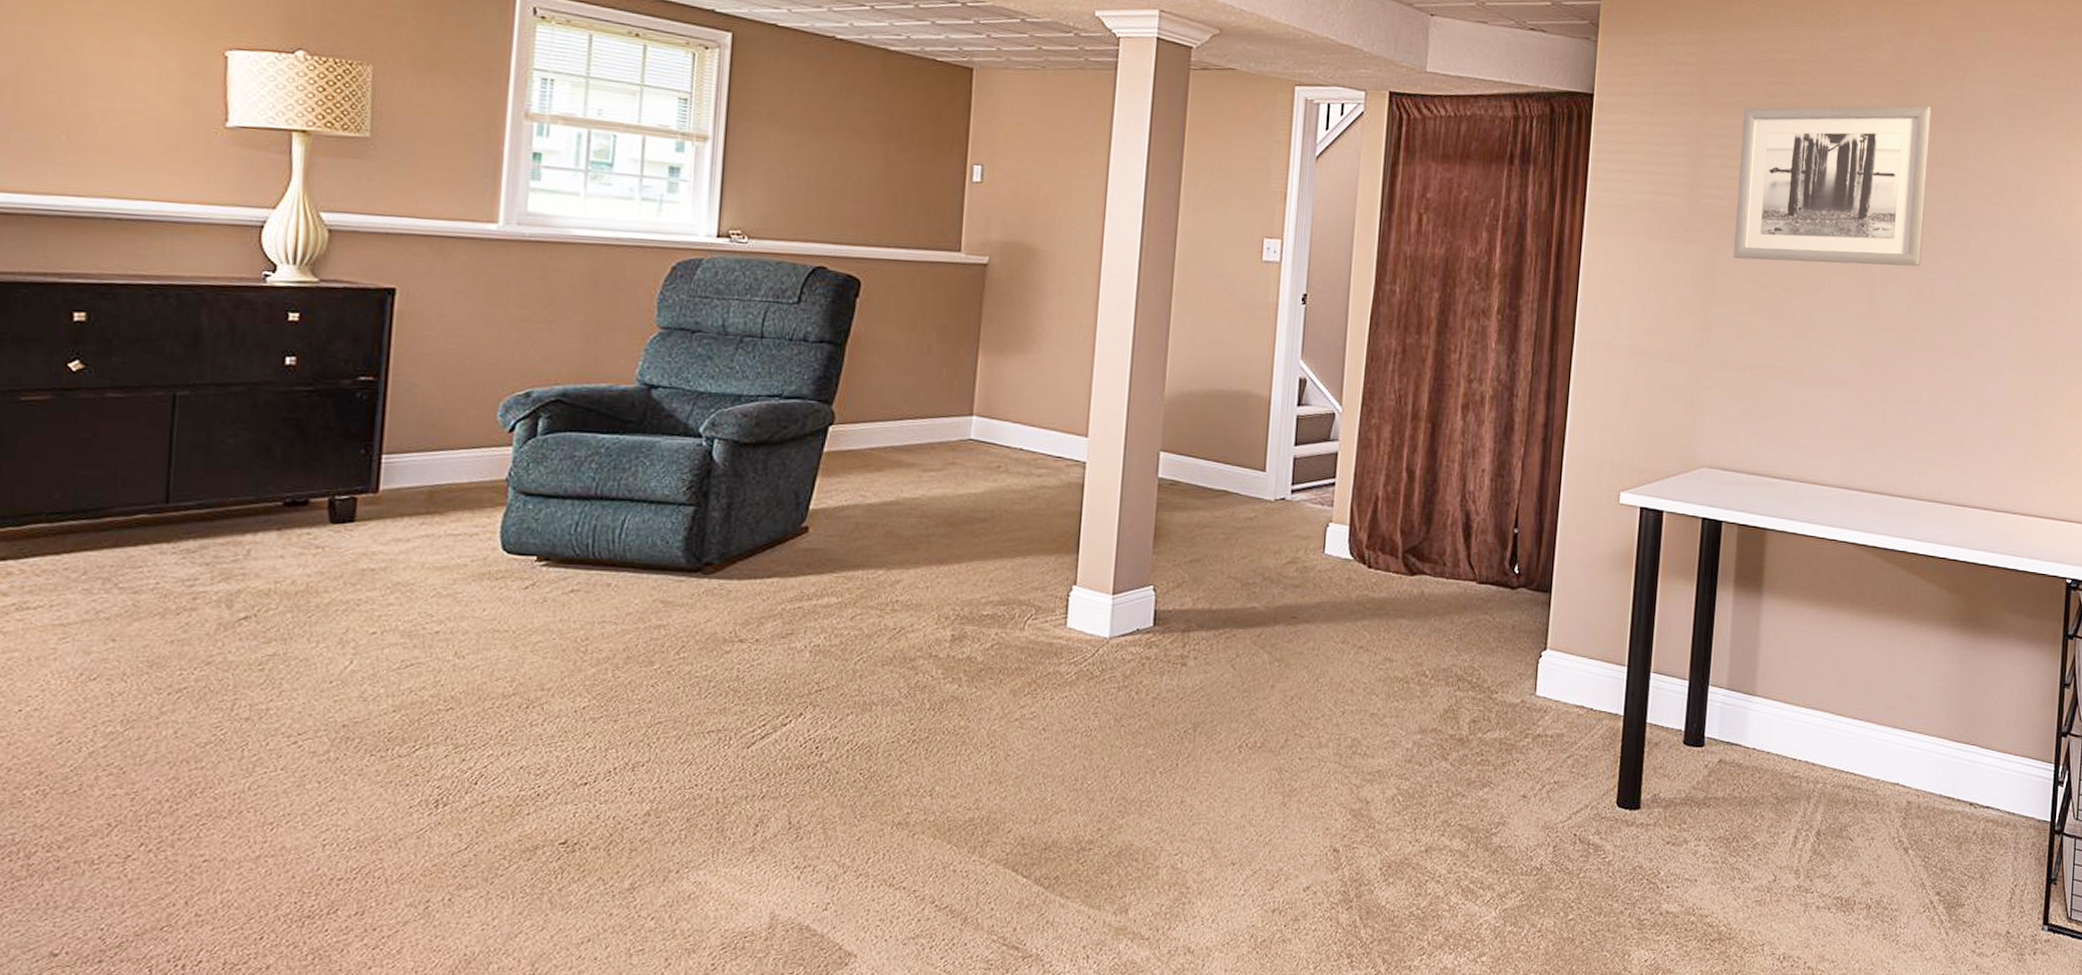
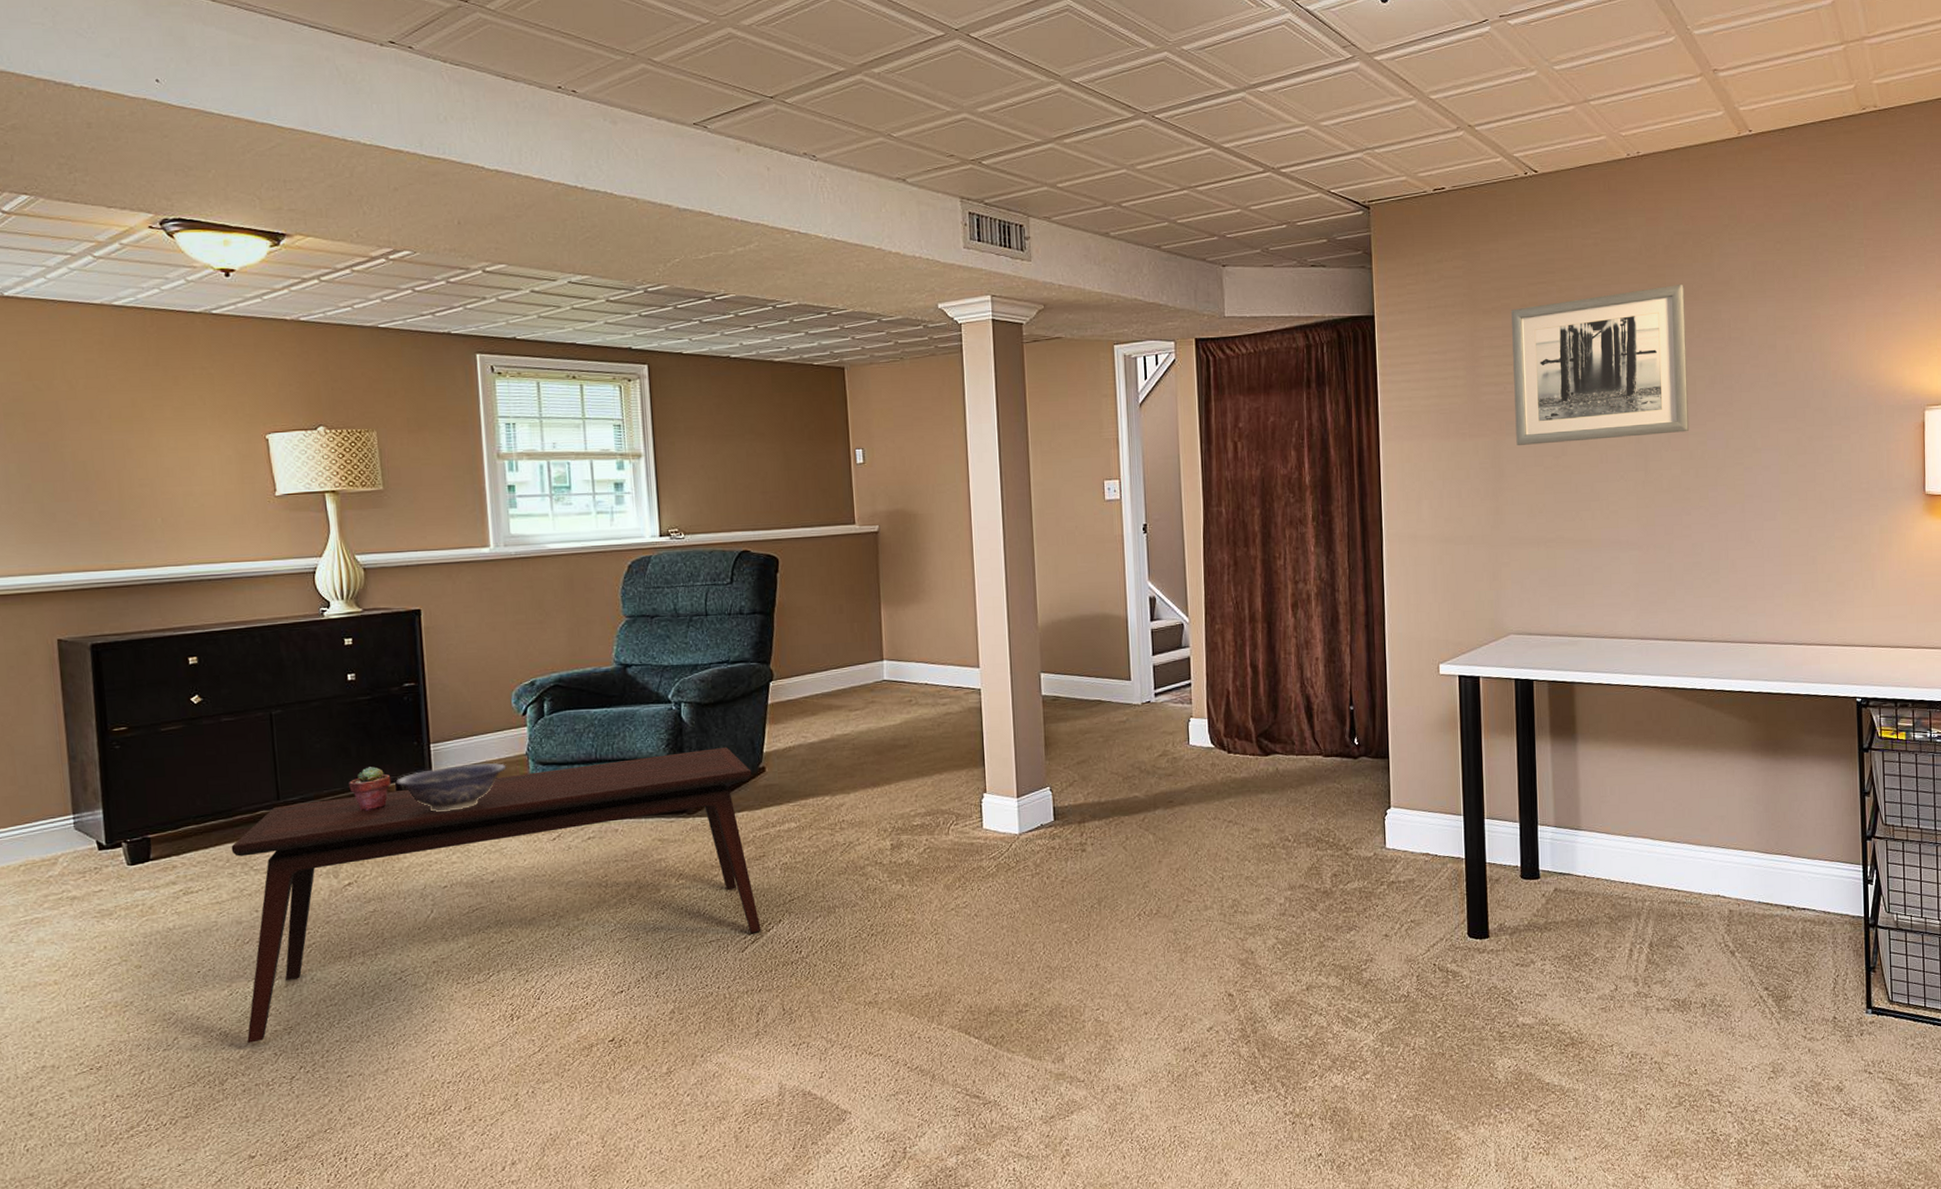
coffee table: none [72,497,791,809] -> present [231,746,761,1044]
potted succulent: none [265,474,323,529] -> present [349,767,391,811]
decorative bowl: none [328,484,478,540] -> present [395,762,507,812]

